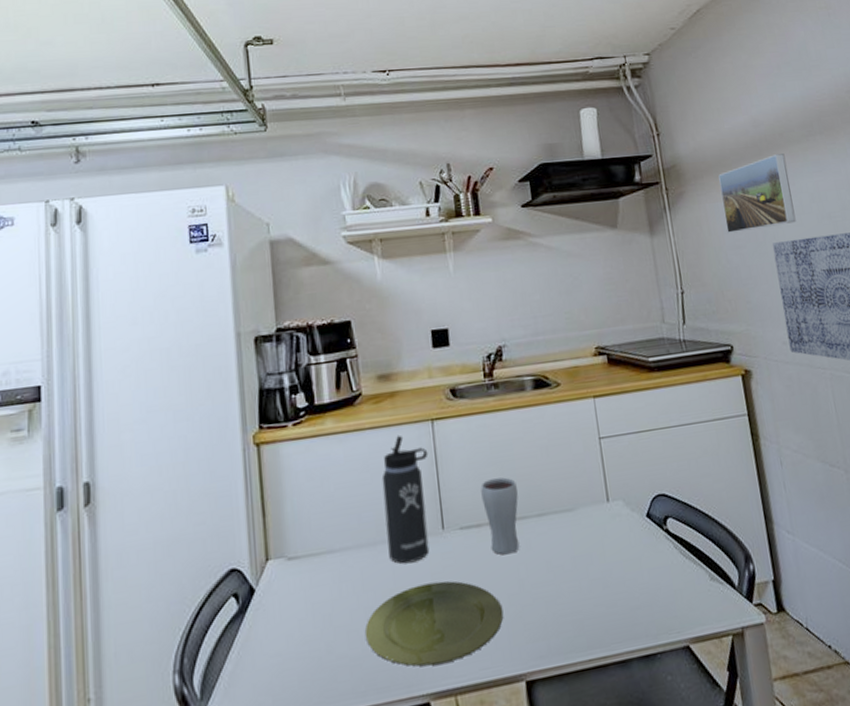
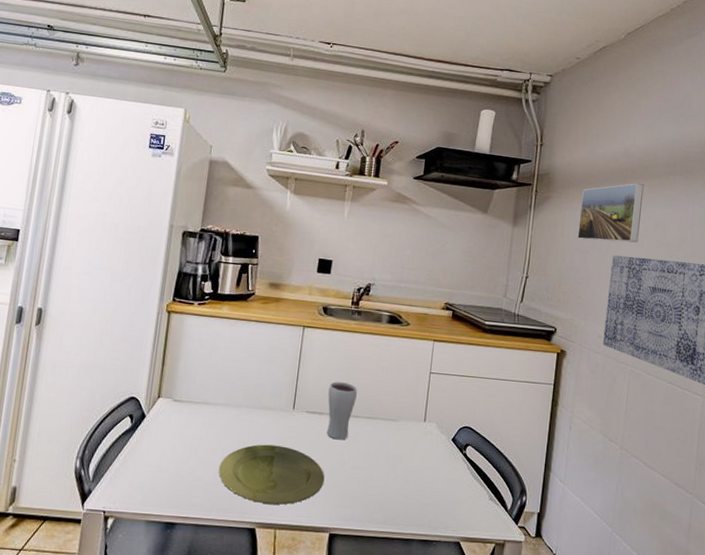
thermos bottle: present [381,435,430,564] -> none [249,331,295,428]

